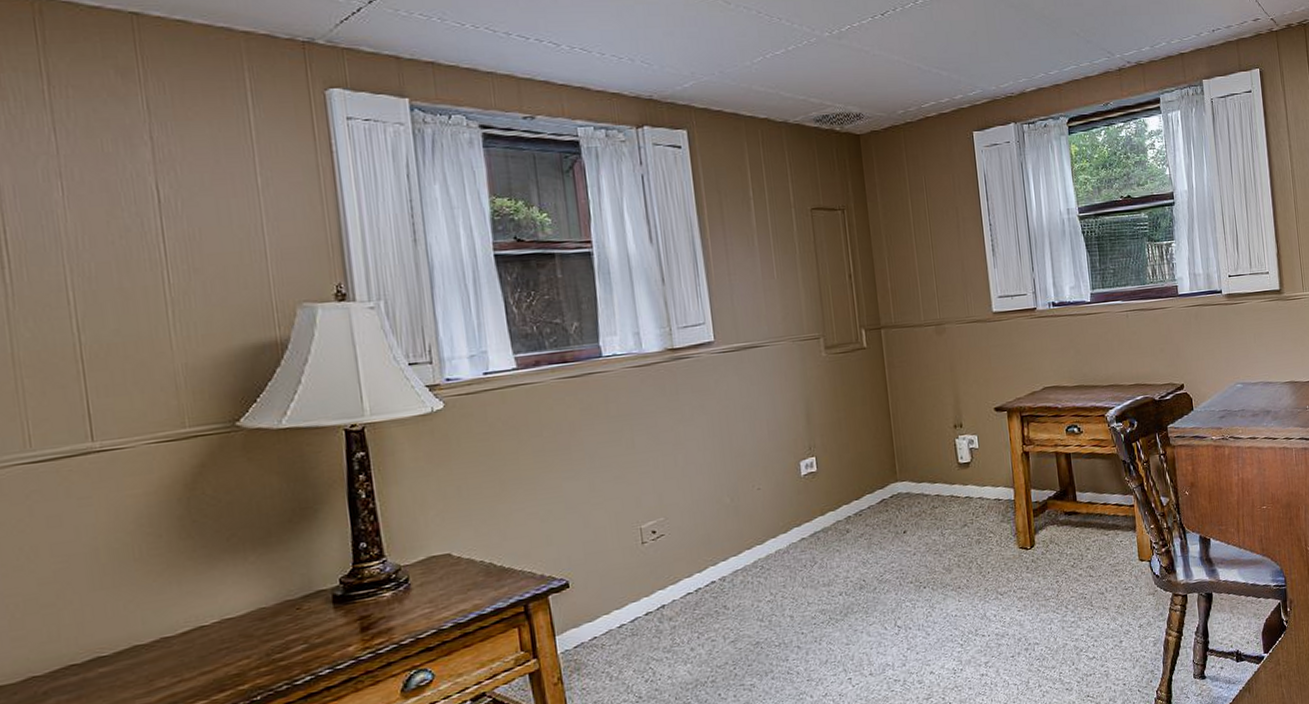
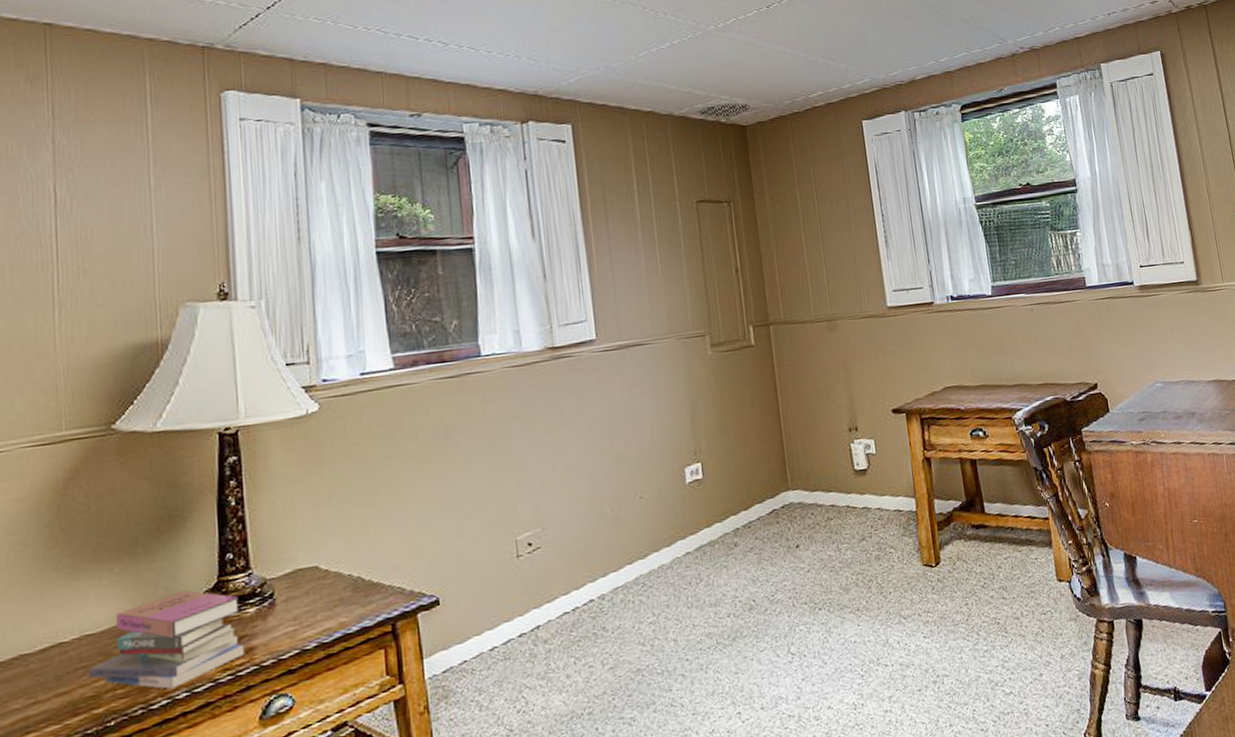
books: none [230,576,384,667] -> present [88,590,245,690]

